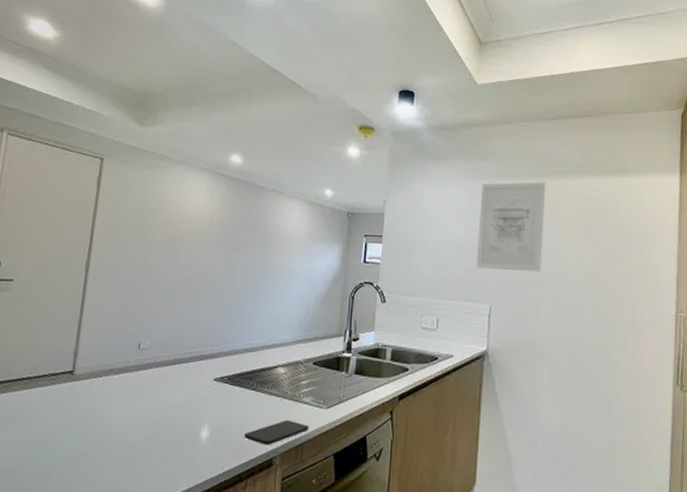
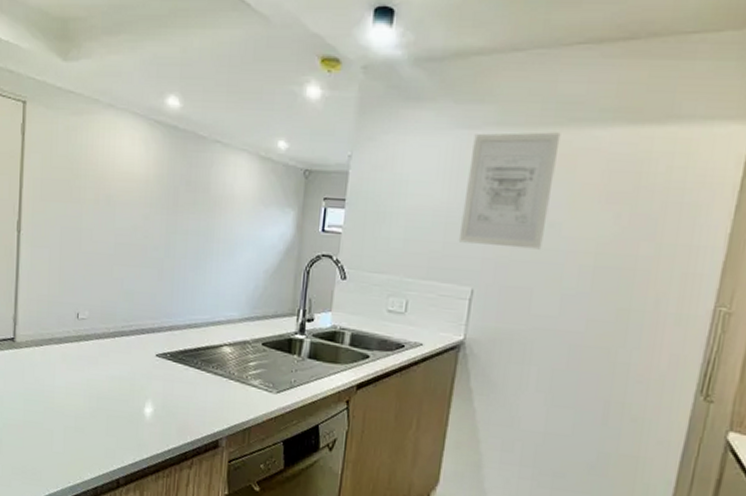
smartphone: present [244,420,309,445] -> none [189,402,257,427]

